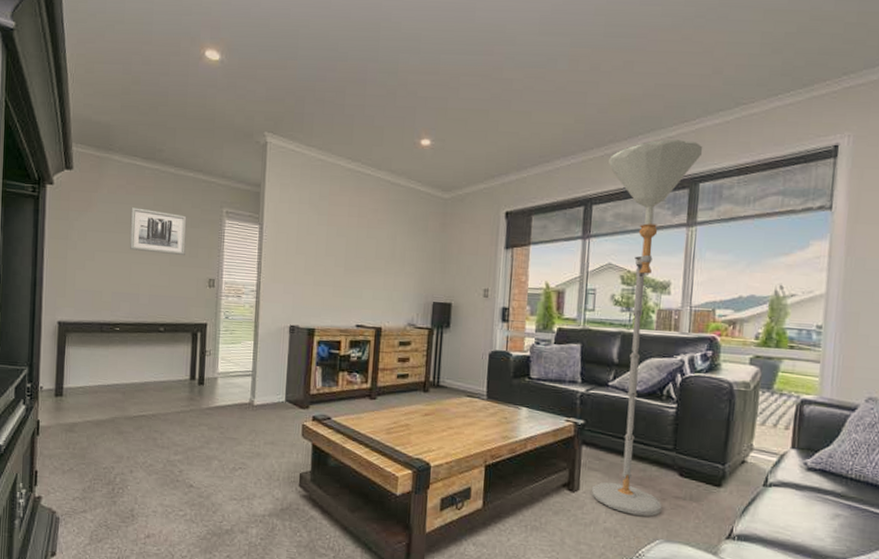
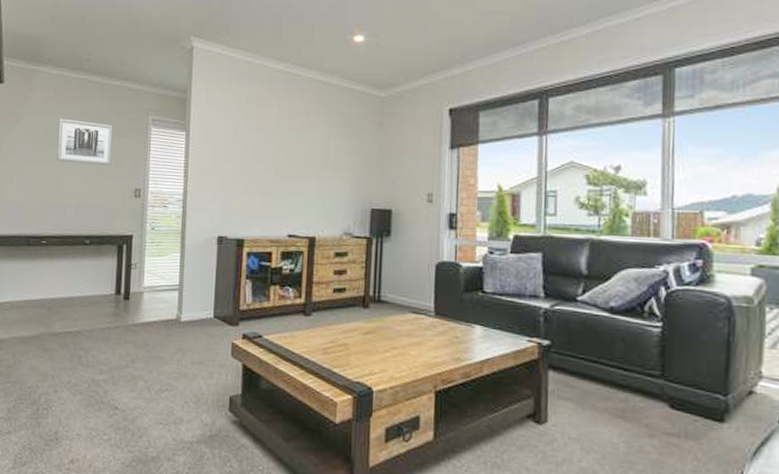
floor lamp: present [592,139,703,516] -> none [563,21,677,456]

